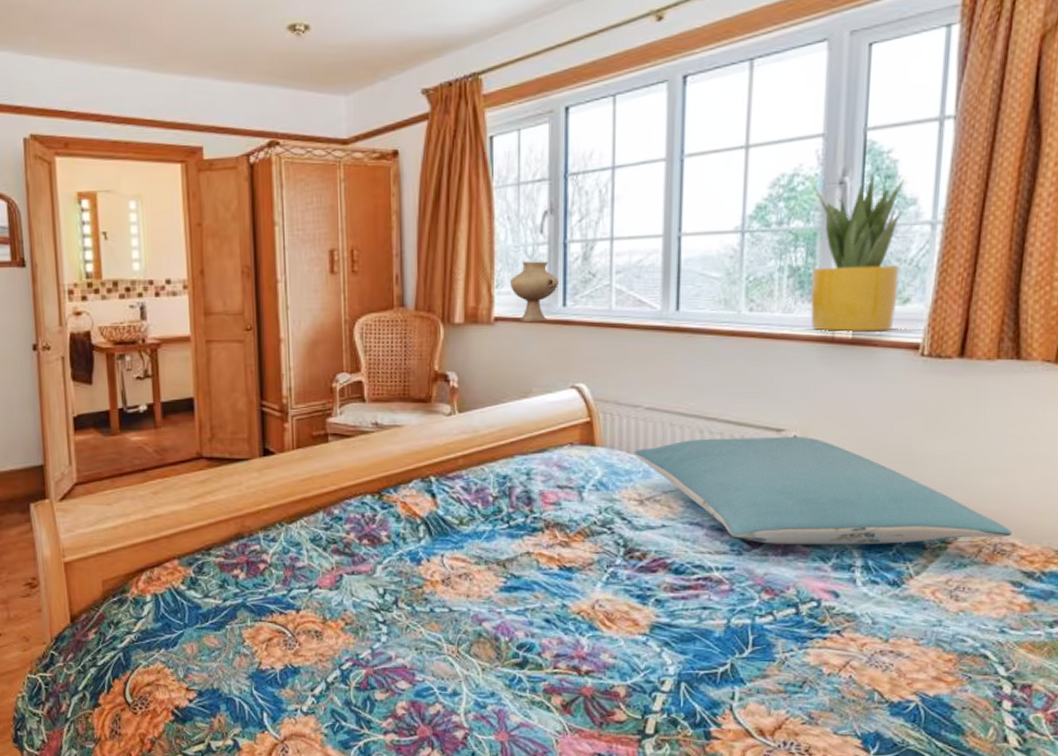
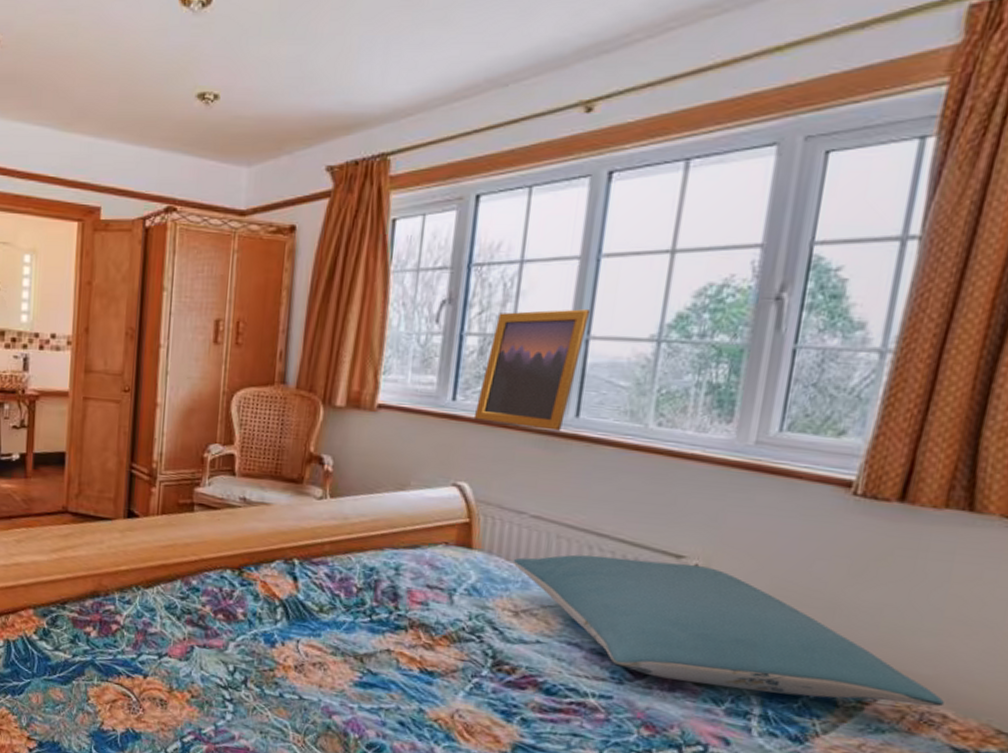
vase: present [510,261,558,322] -> none [398,350,450,414]
picture frame: none [584,208,680,327] -> present [473,309,591,432]
planter: present [810,170,907,332] -> none [727,289,856,464]

